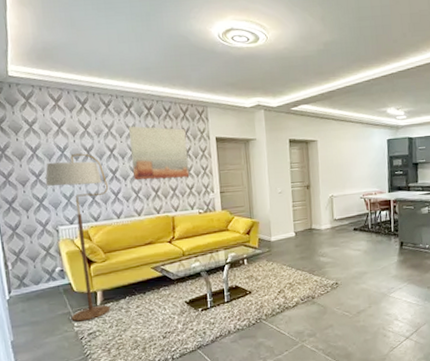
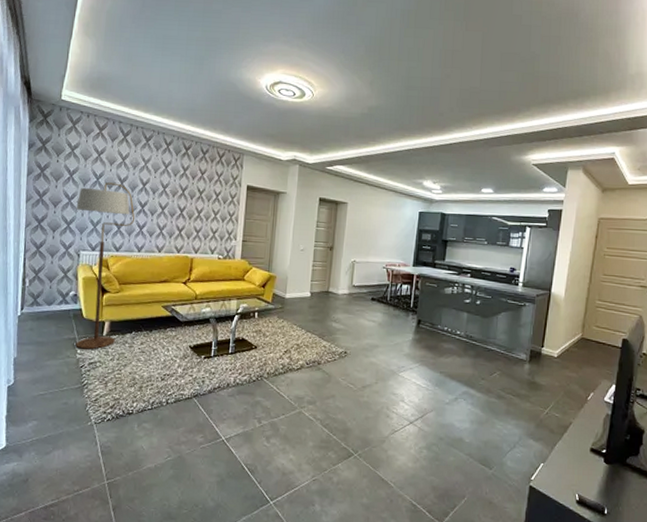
wall art: present [128,126,190,181] -> none [161,163,219,222]

